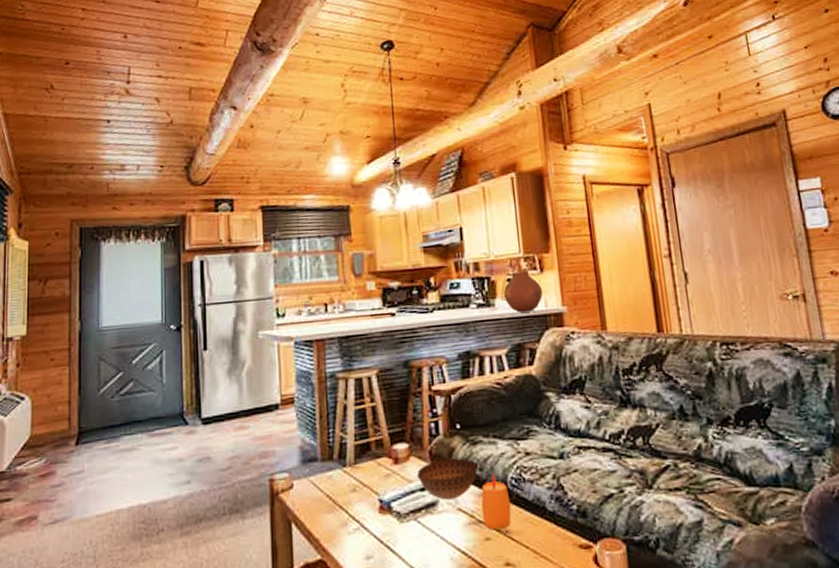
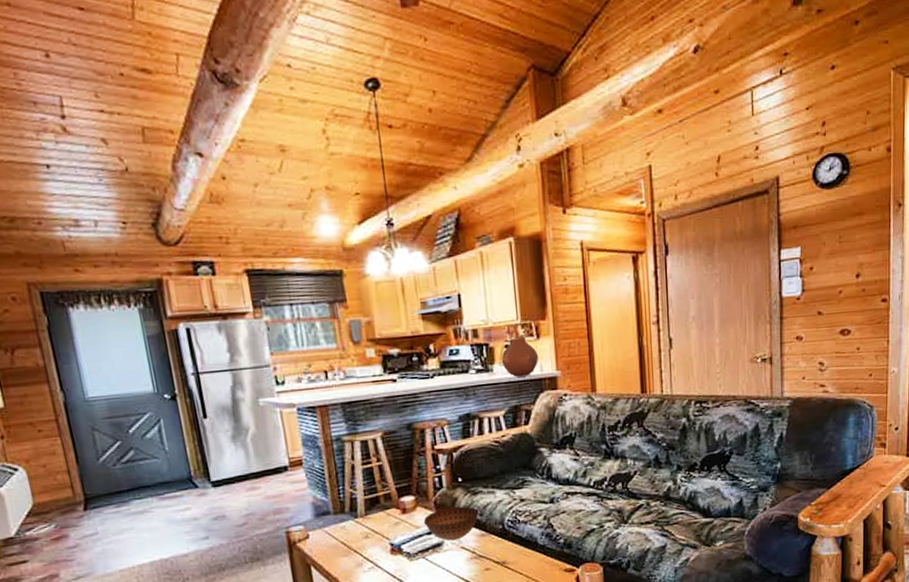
candle: present [481,474,512,530] -> none [481,518,508,562]

